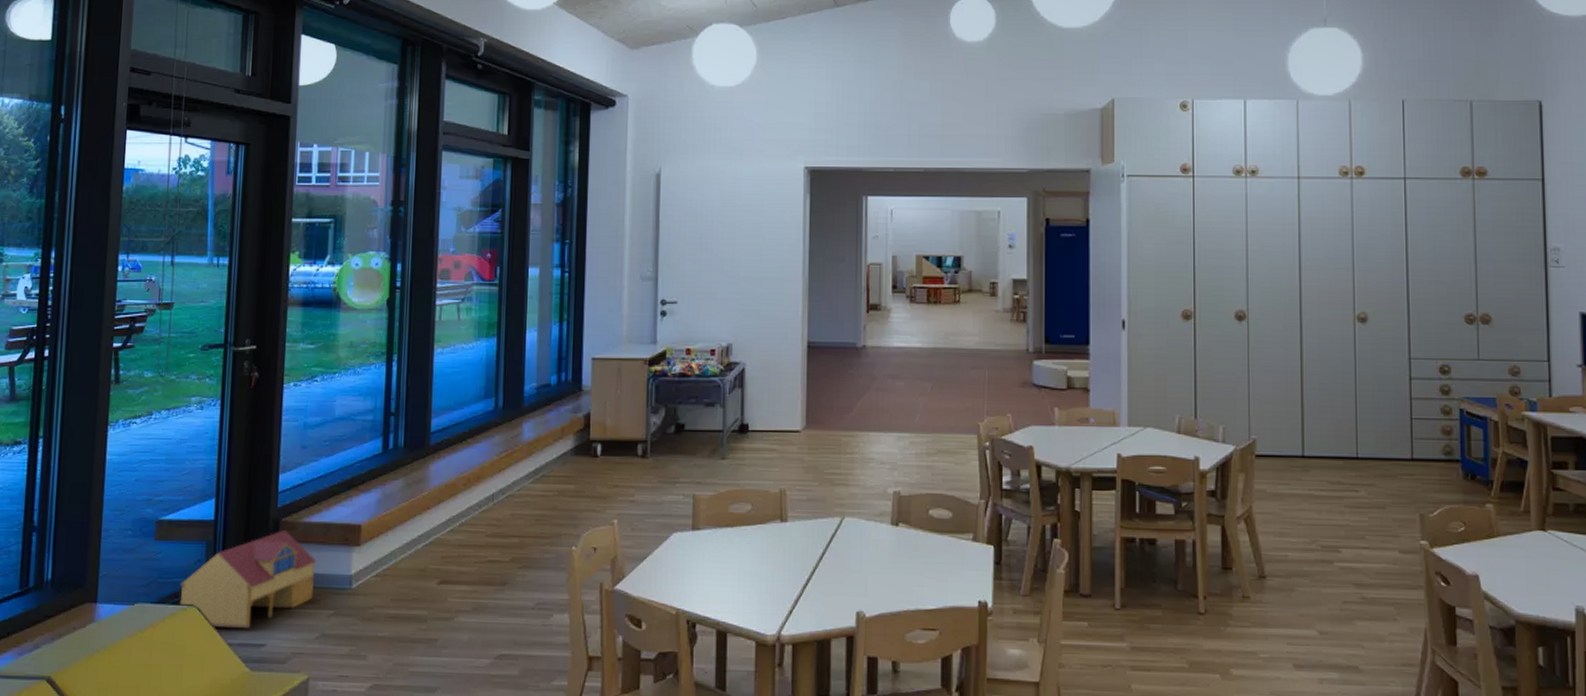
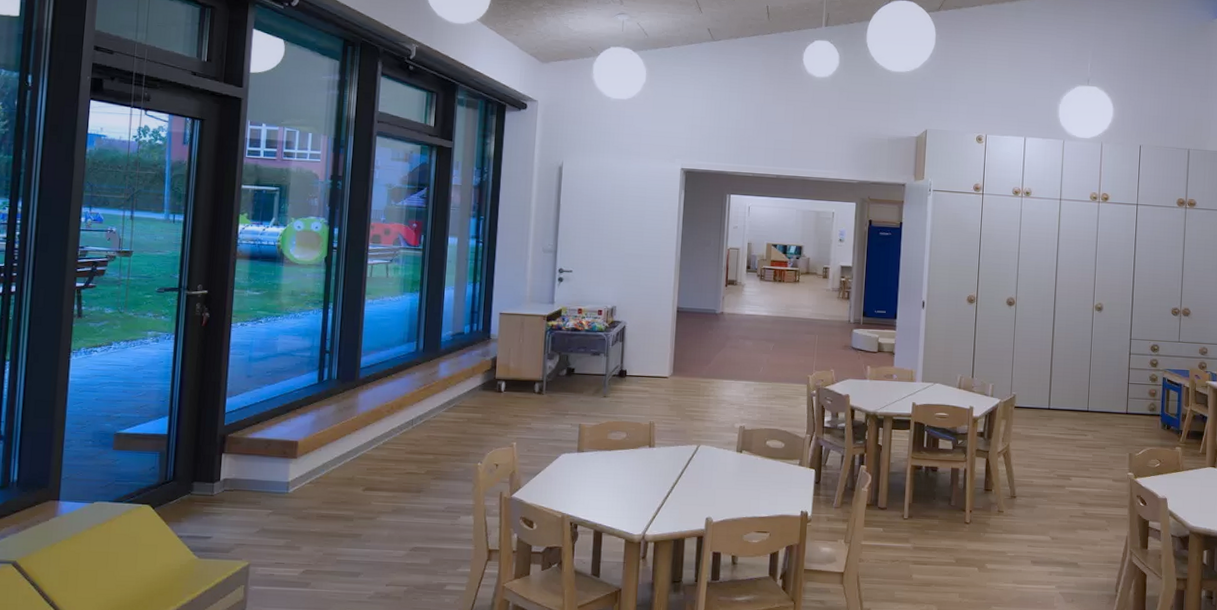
toy house: present [179,530,317,629] -> none [135,444,259,524]

